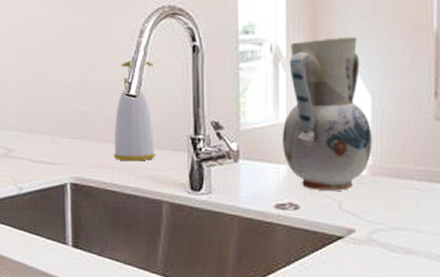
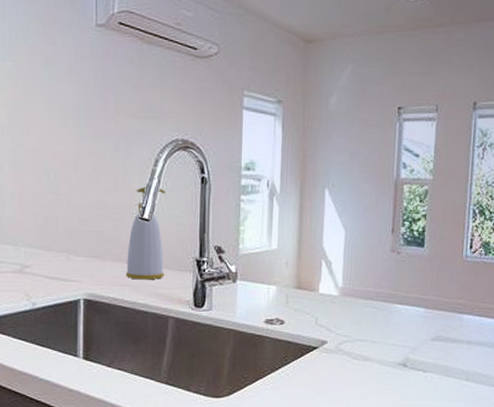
vase: present [282,36,372,191] -> none [273,178,344,309]

